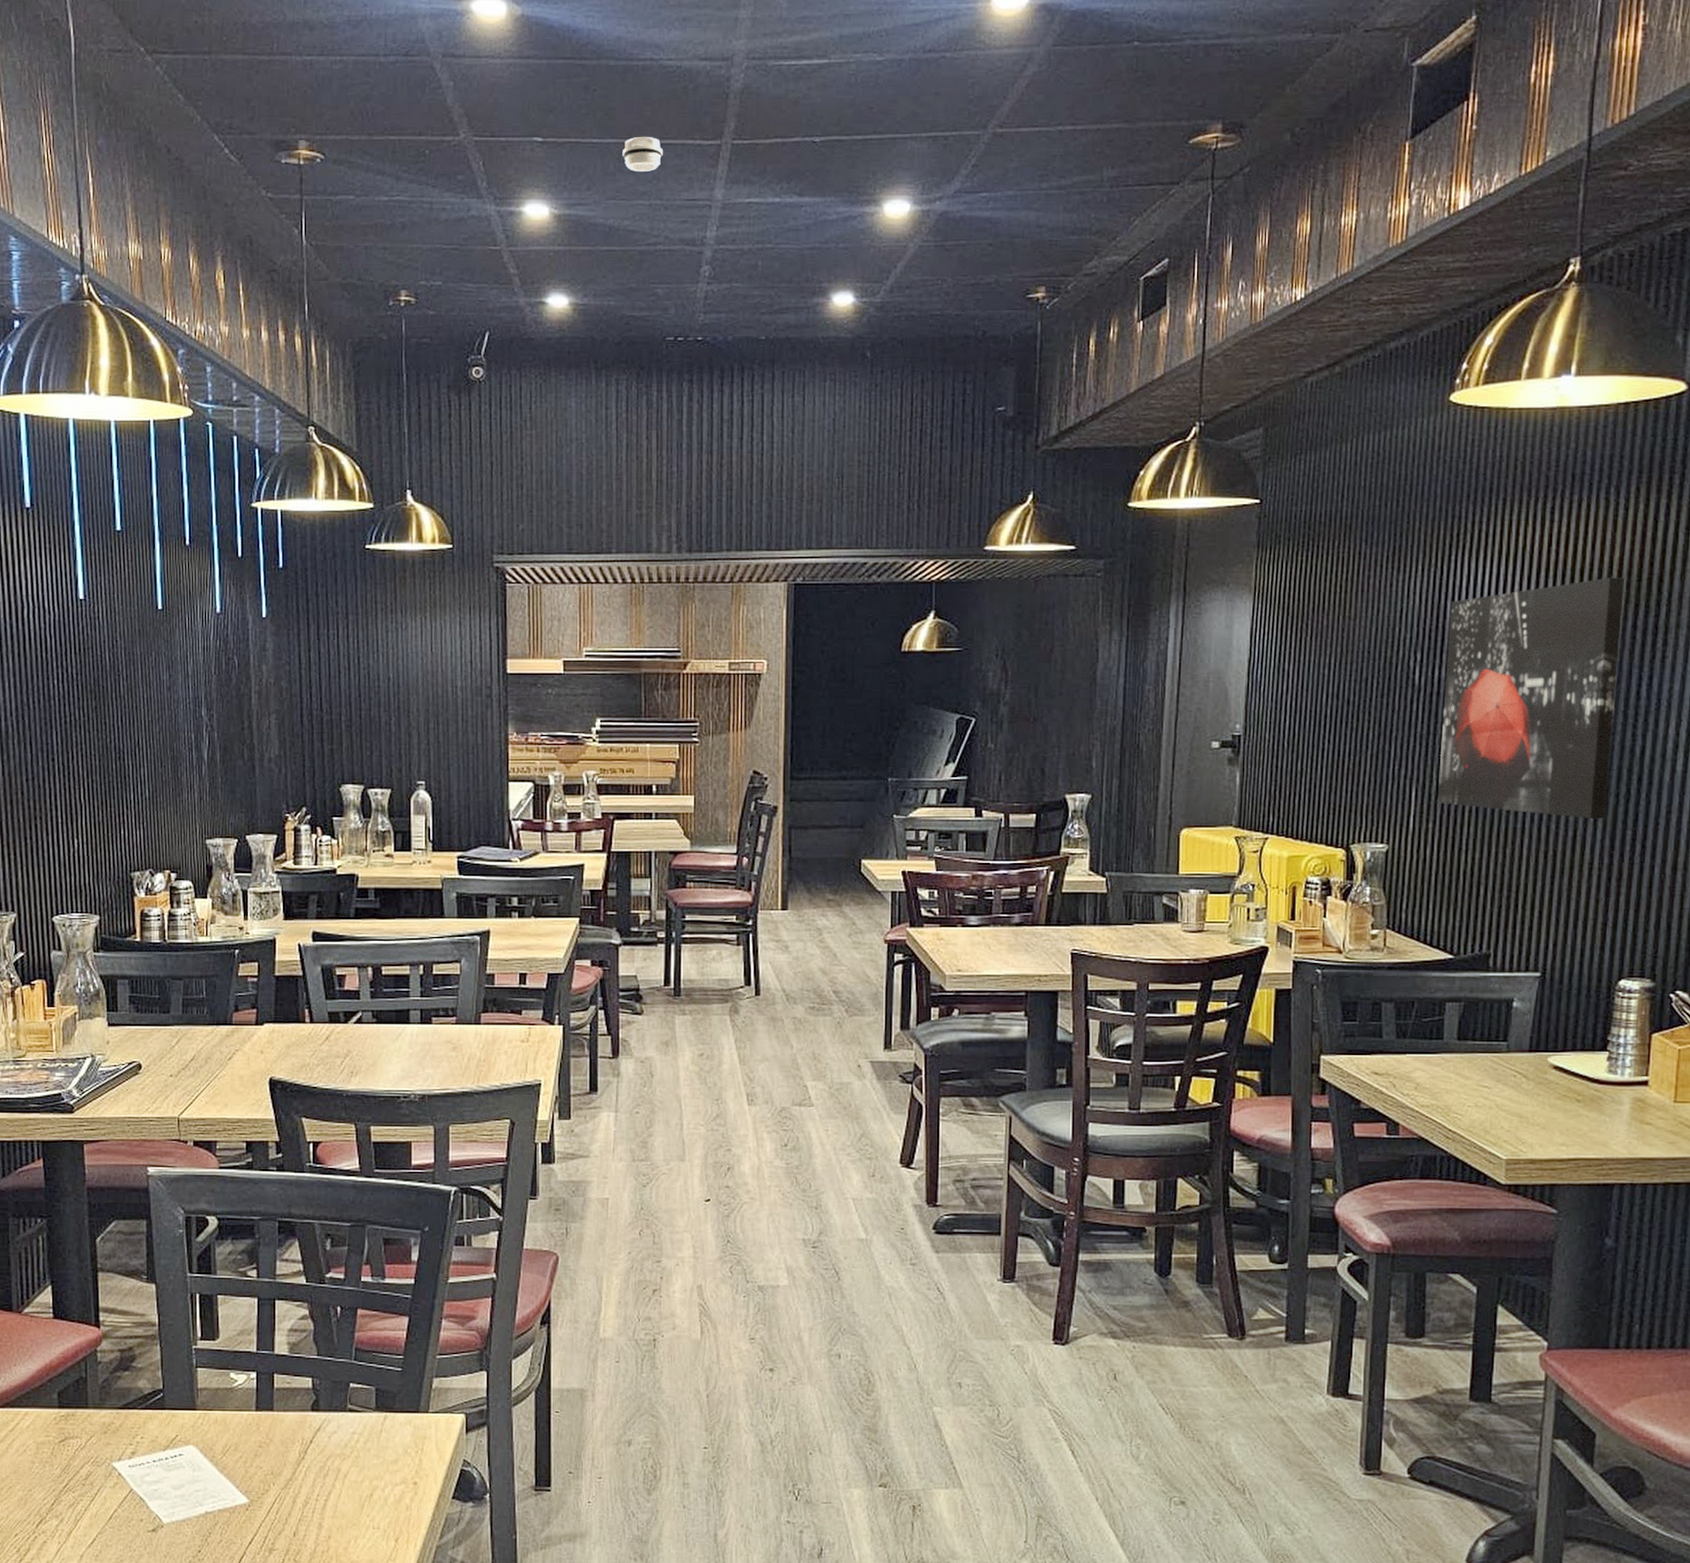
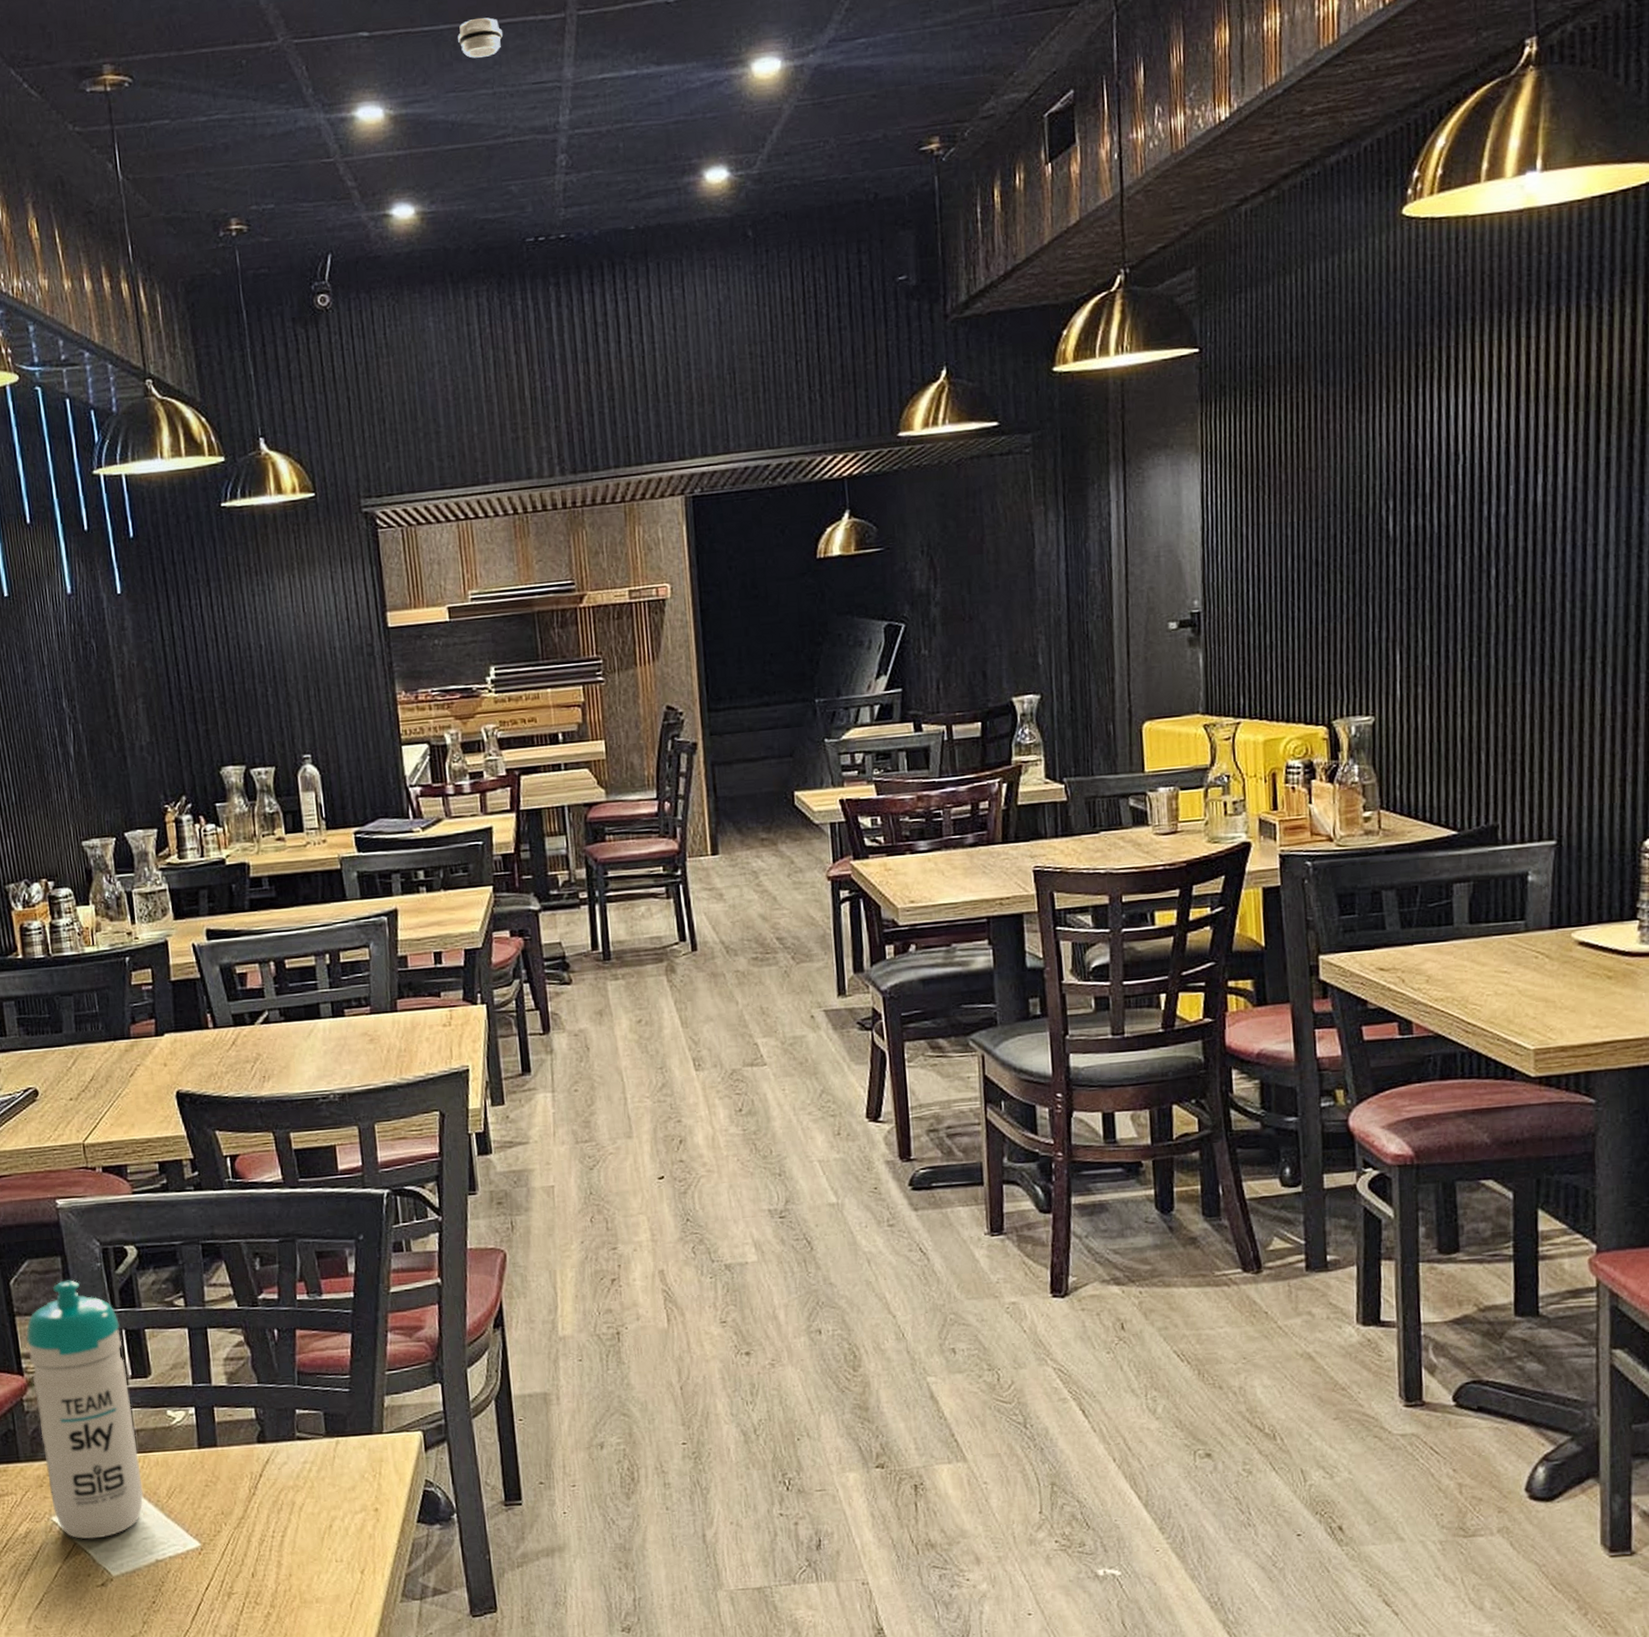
water bottle: none [107,1243,200,1487] -> present [26,1280,143,1539]
wall art: present [1437,577,1624,819] -> none [1422,392,1616,666]

